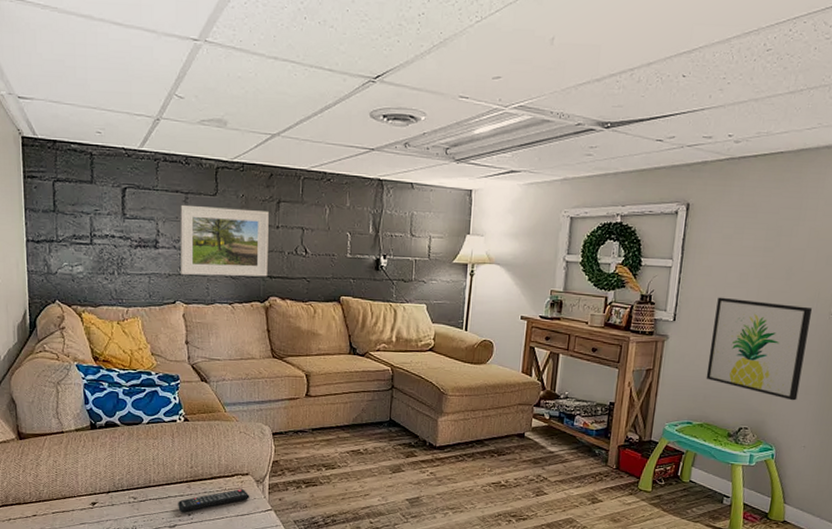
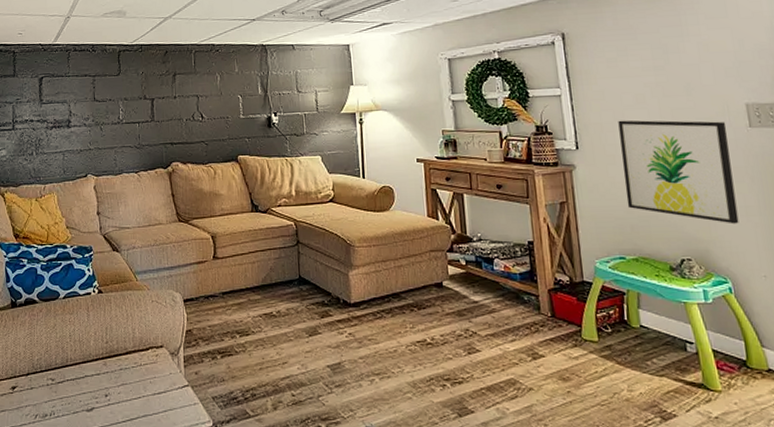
remote control: present [178,489,250,512] -> none [95,364,166,393]
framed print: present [180,204,269,277] -> none [89,84,169,149]

